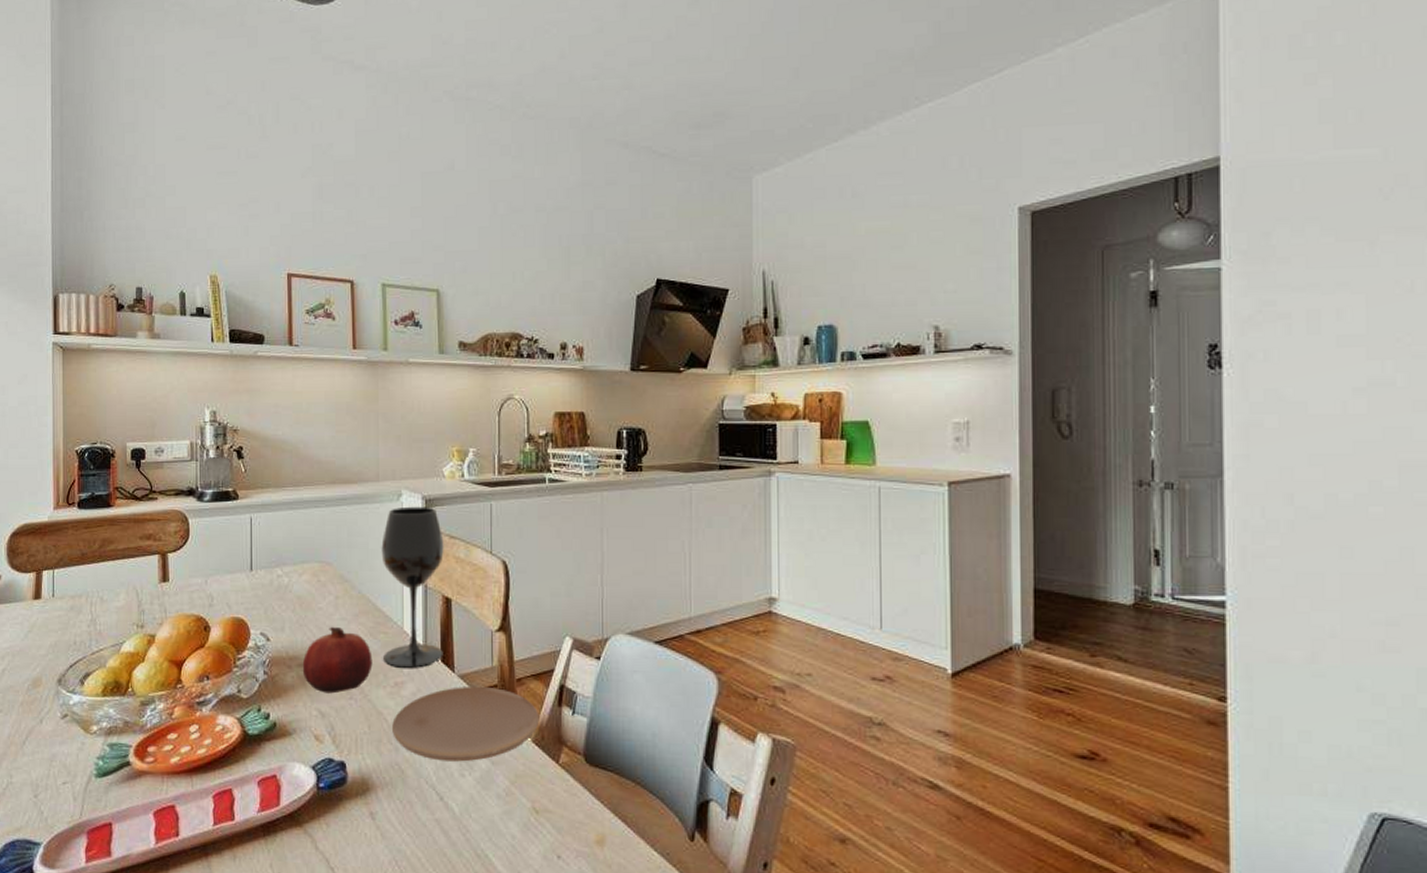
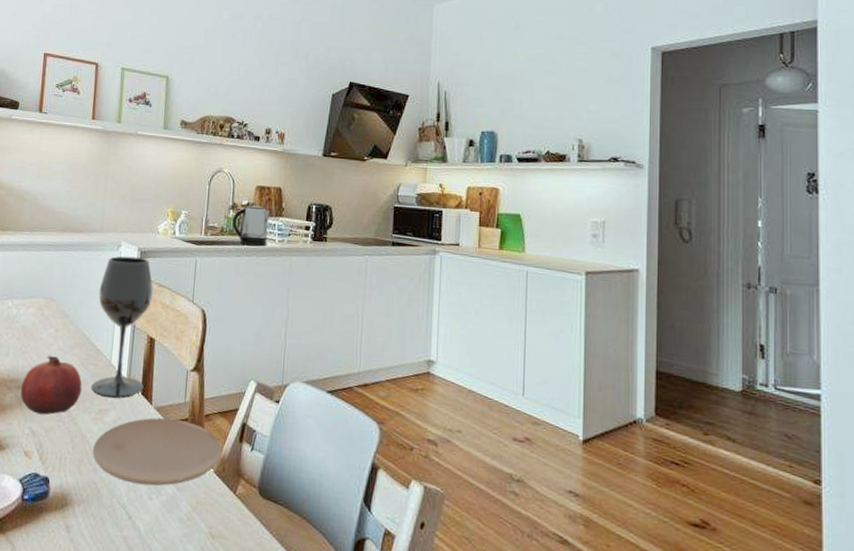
kettle: none [530,435,574,483] -> present [232,205,270,247]

